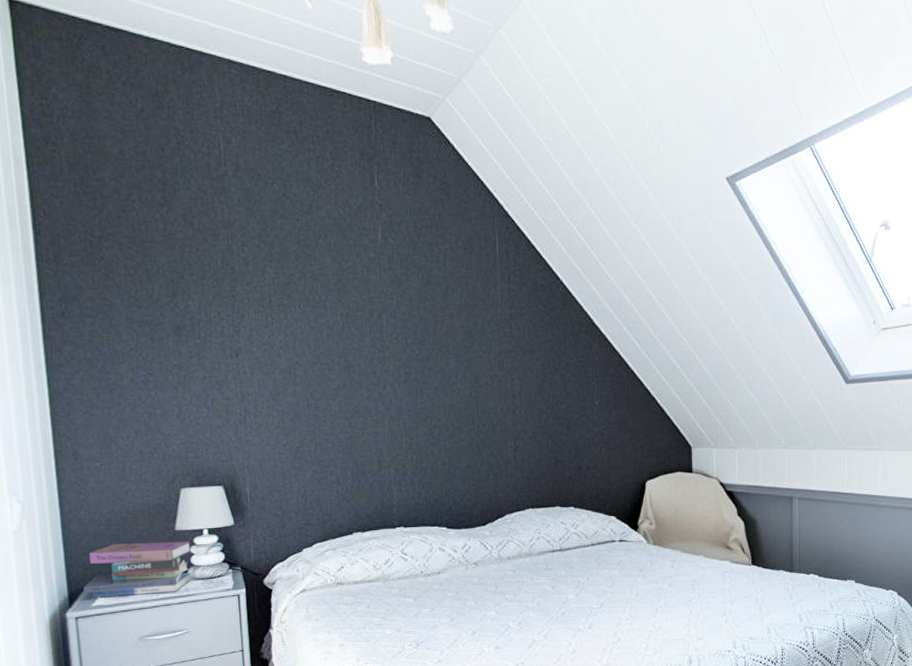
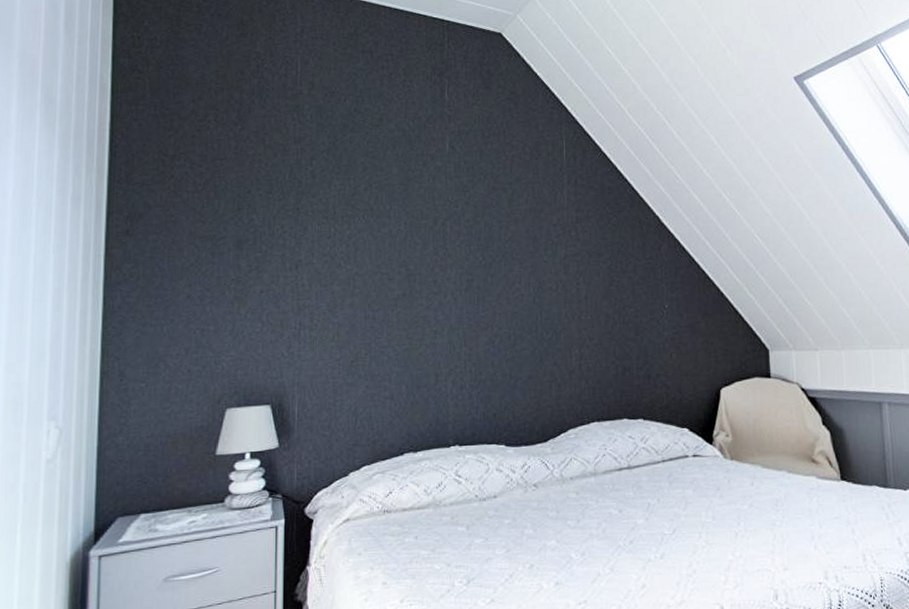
books: present [83,541,192,598] -> none [111,467,230,533]

